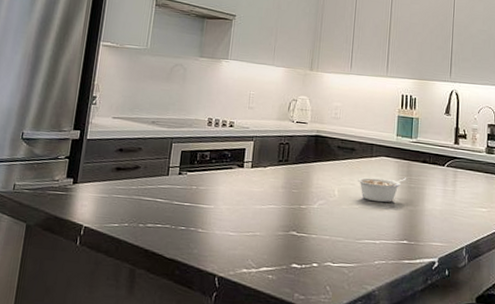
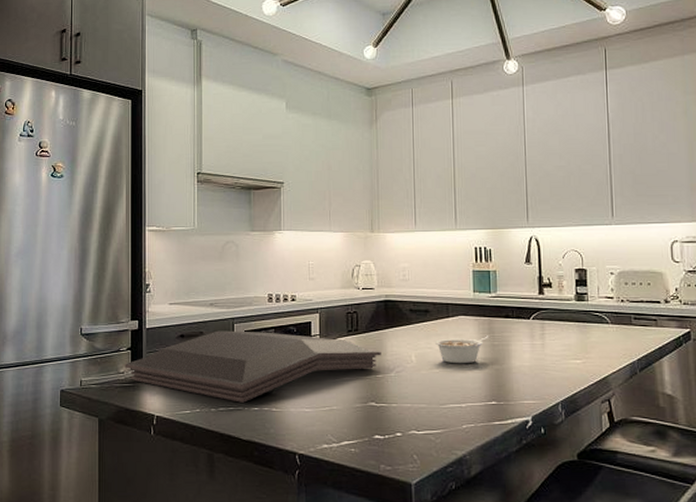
serving tray: none [60,148,307,221] -> present [125,330,381,403]

